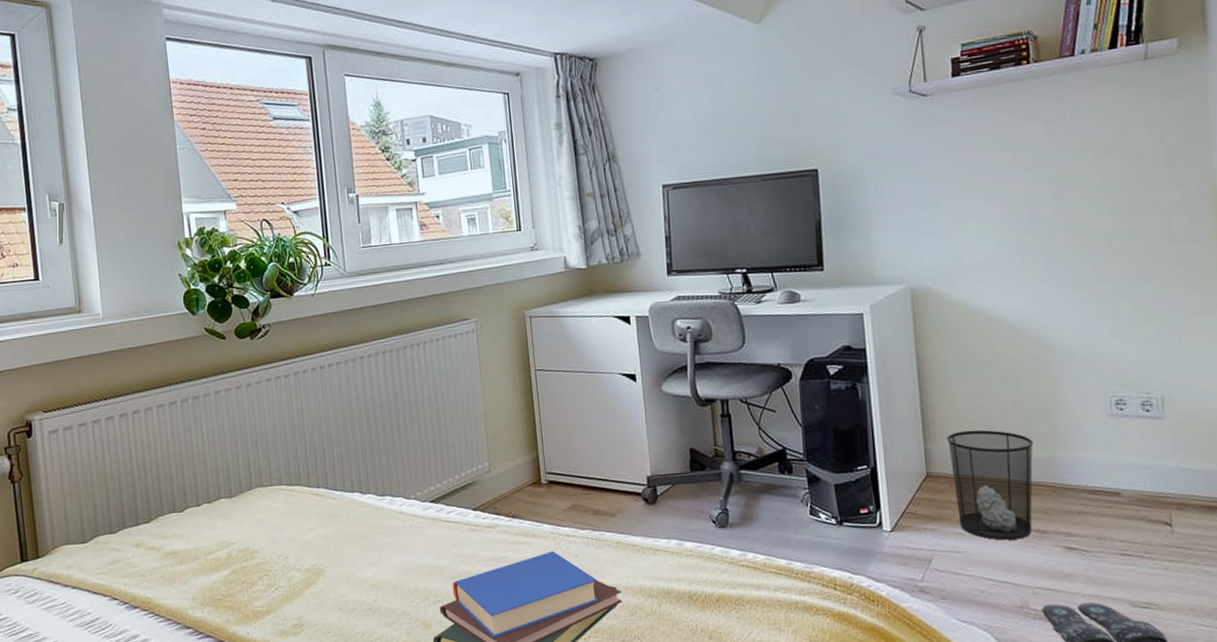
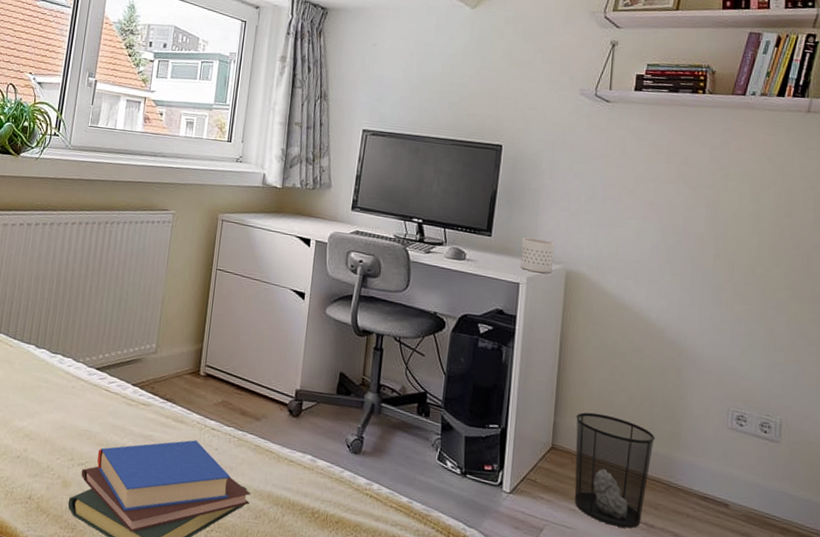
mug: none [858,261,896,299] -> present [520,237,554,274]

